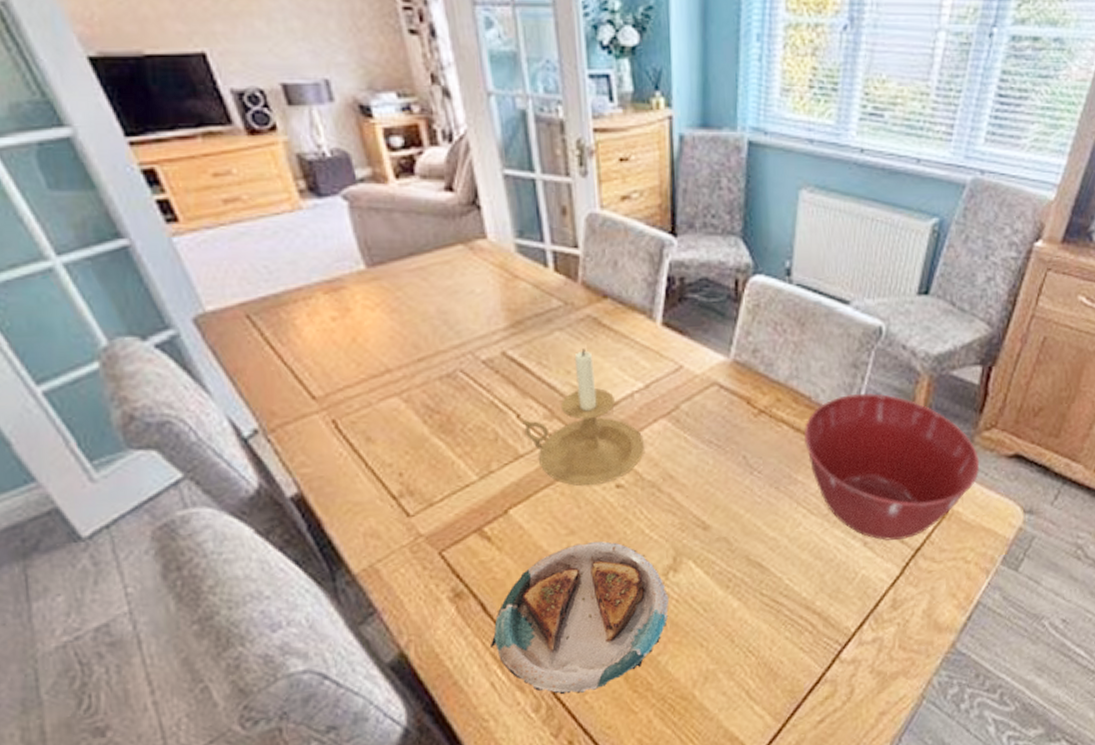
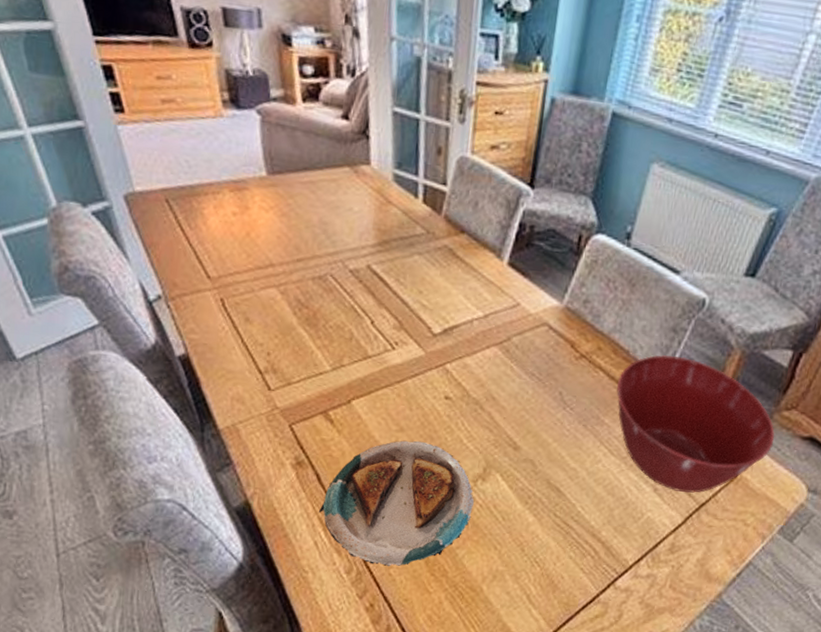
candle holder: present [522,349,644,486] -> none [375,274,475,394]

